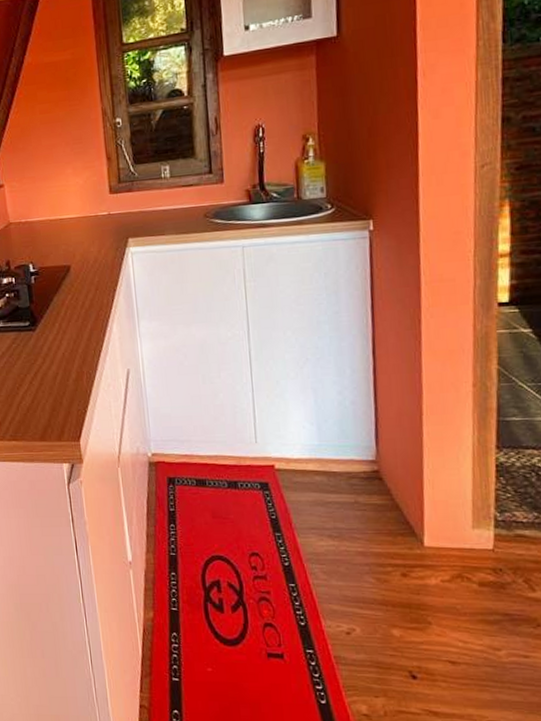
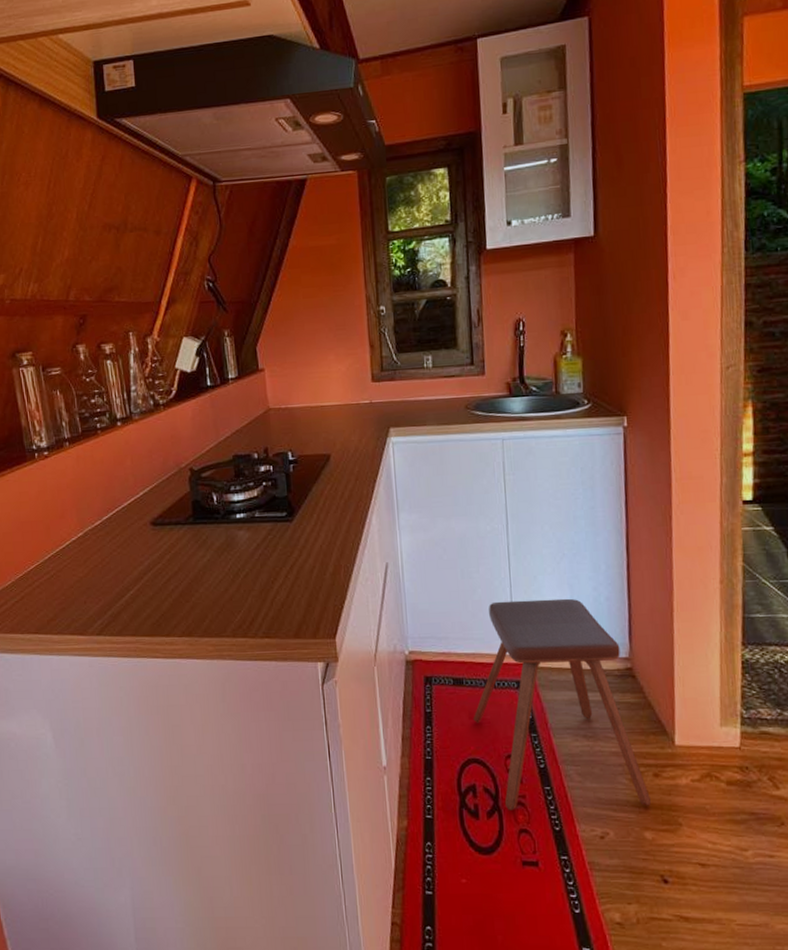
music stool: none [216,402,399,605] -> present [473,598,651,810]

